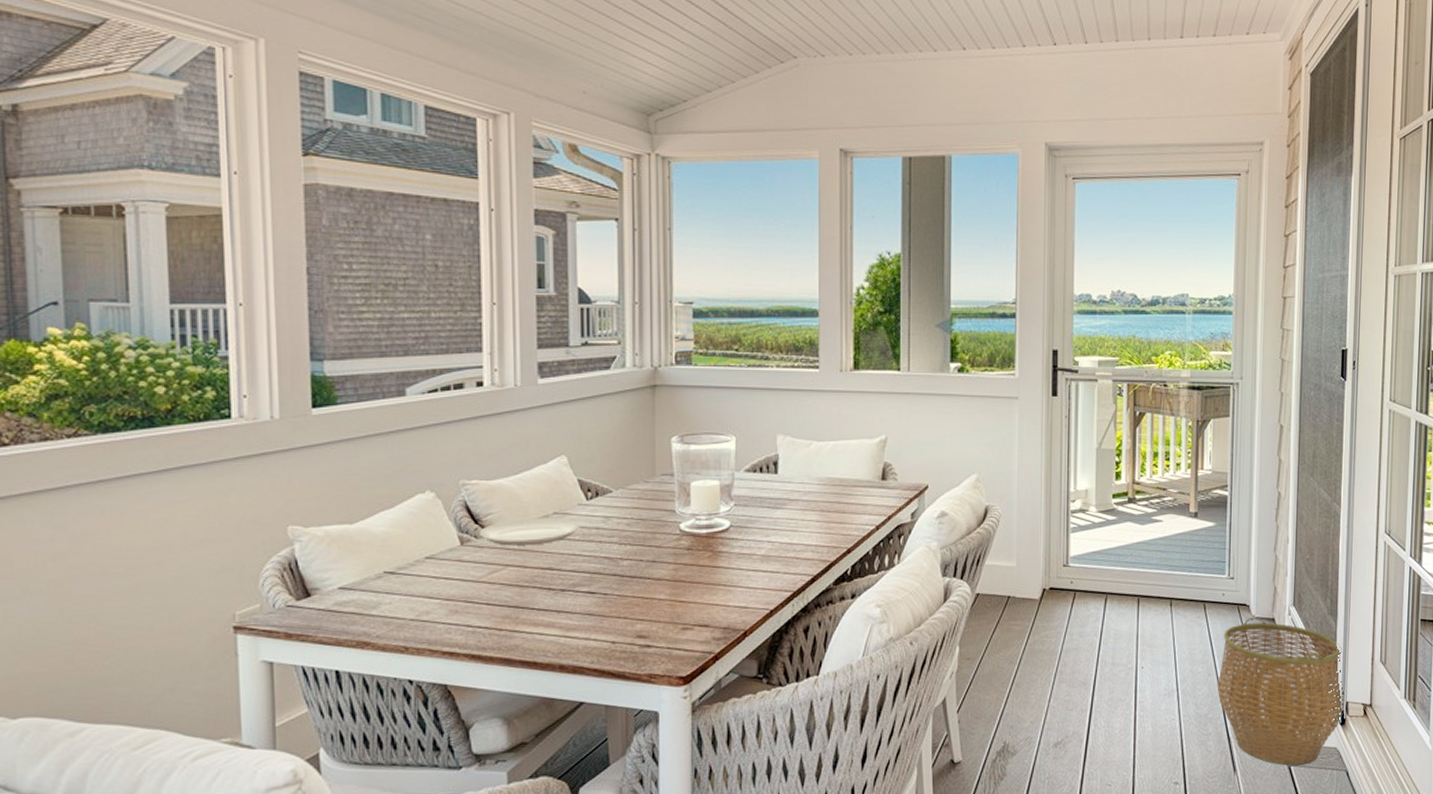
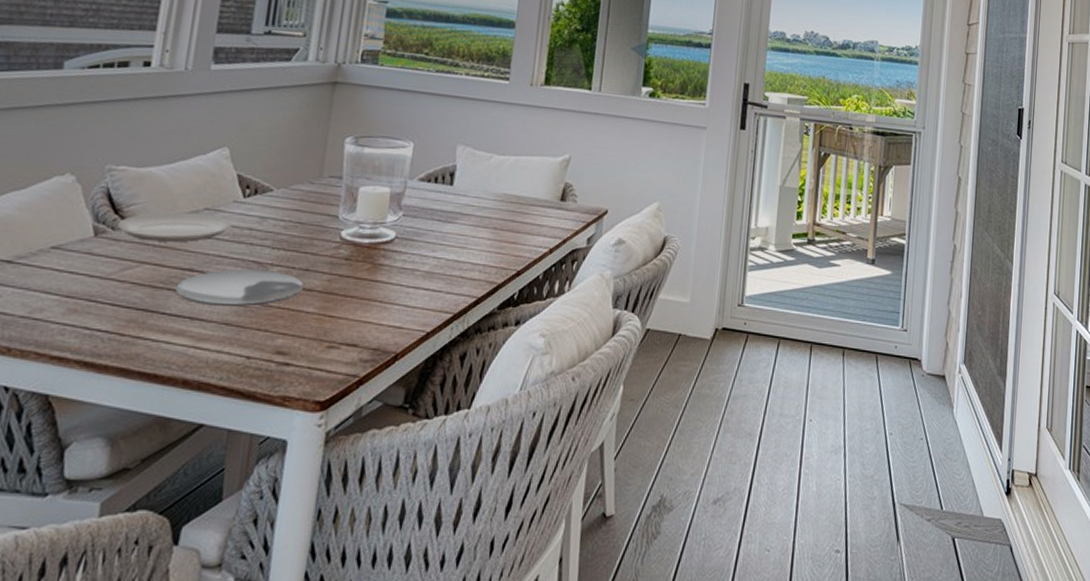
plate: none [540,564,653,600] -> present [175,269,304,308]
basket: present [1217,617,1344,766] -> none [884,373,1010,537]

